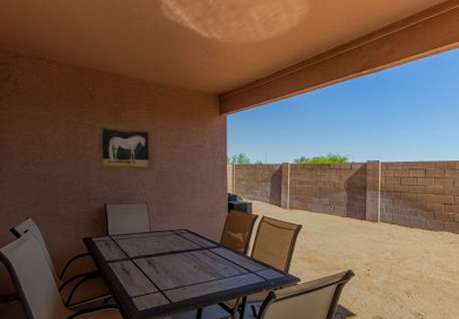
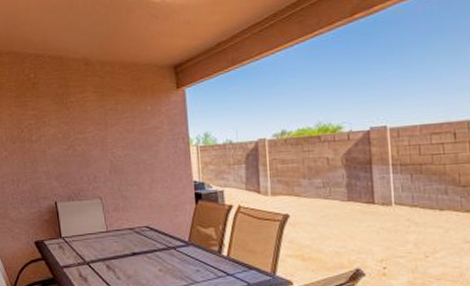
wall art: present [97,124,153,171] -> none [41,112,105,165]

